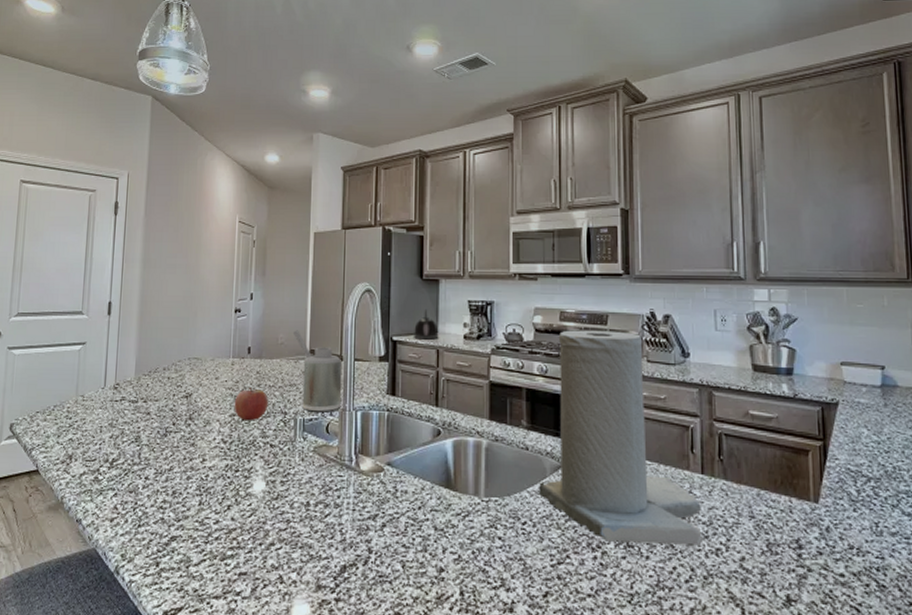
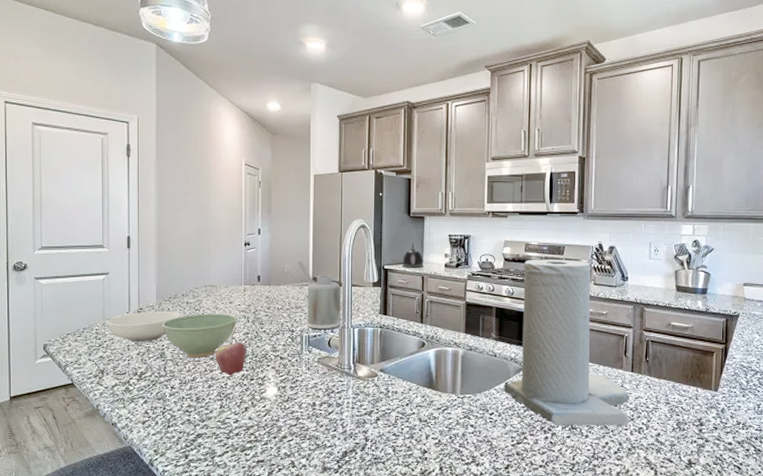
bowl: none [79,387,161,424] -> present [106,311,181,343]
bowl: none [139,390,224,444] -> present [162,313,238,358]
fruit: none [196,409,233,465] -> present [215,329,247,375]
fruit: present [234,388,269,421] -> none [247,310,278,338]

